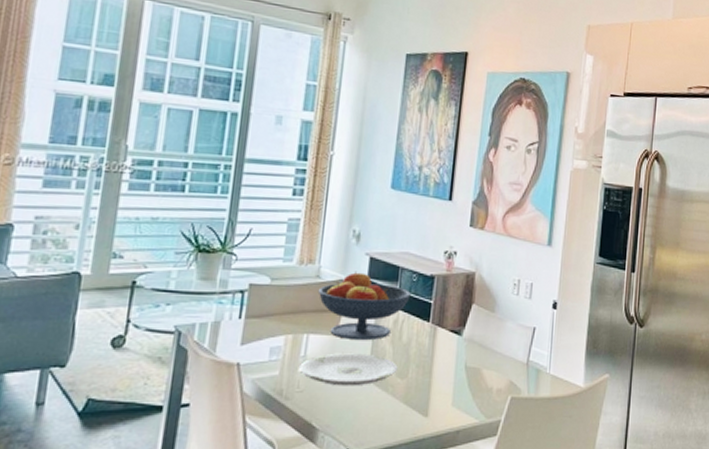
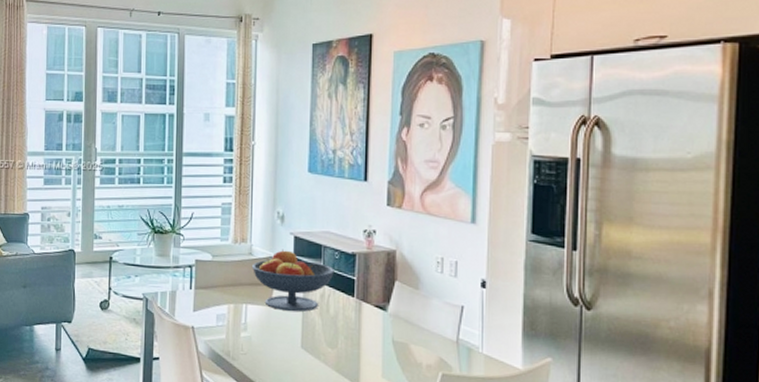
plate: present [299,353,398,386] -> none [242,322,328,353]

